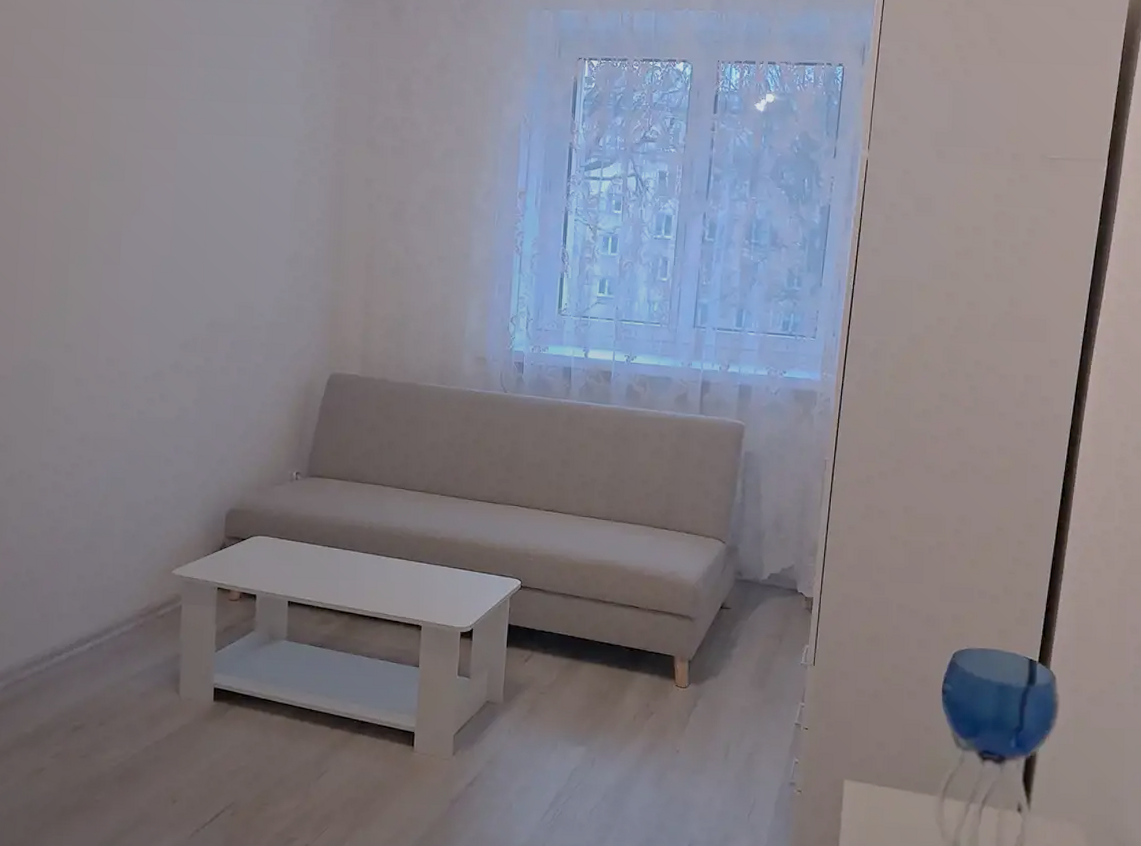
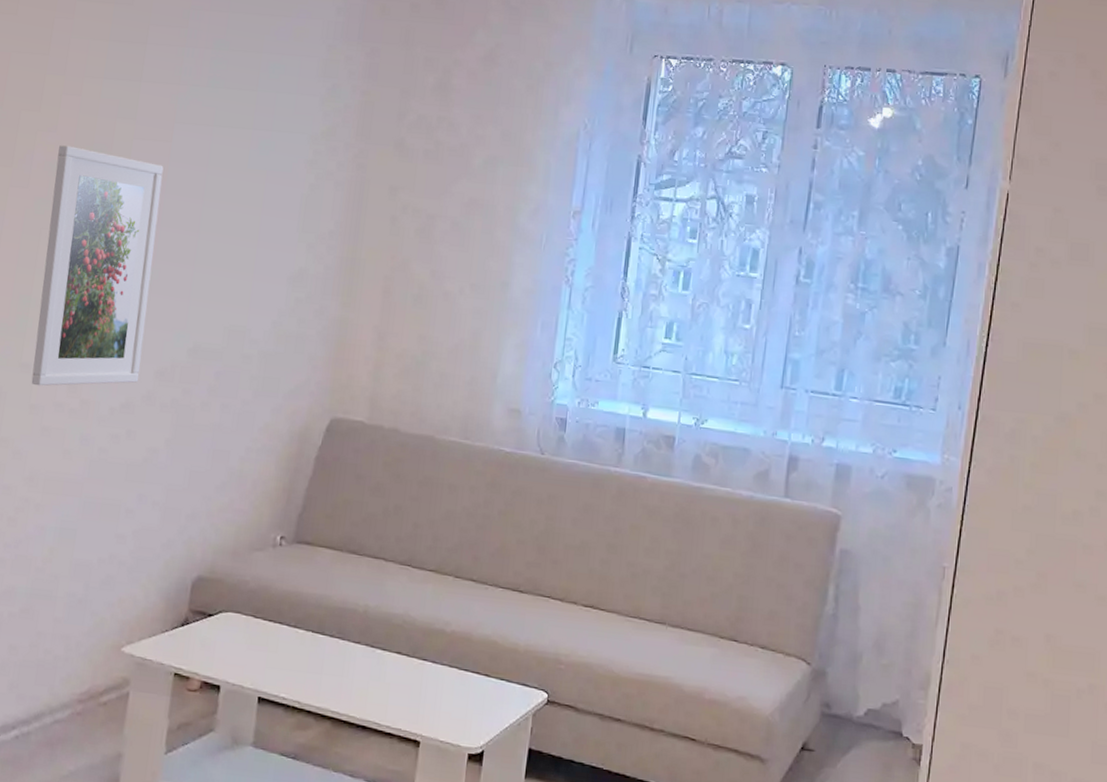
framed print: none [74,156,172,362] -> present [31,144,164,386]

